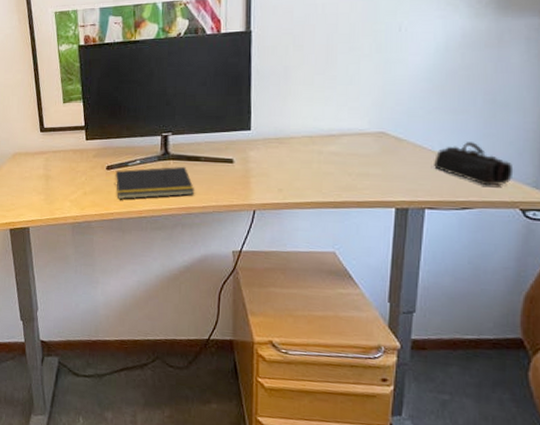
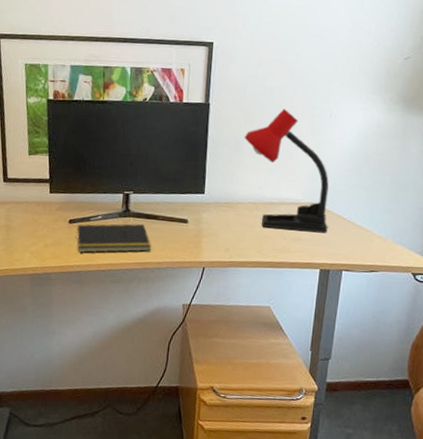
desk lamp: none [293,27,403,166] -> present [244,108,329,233]
pencil case: present [434,142,514,186] -> none [351,215,409,254]

